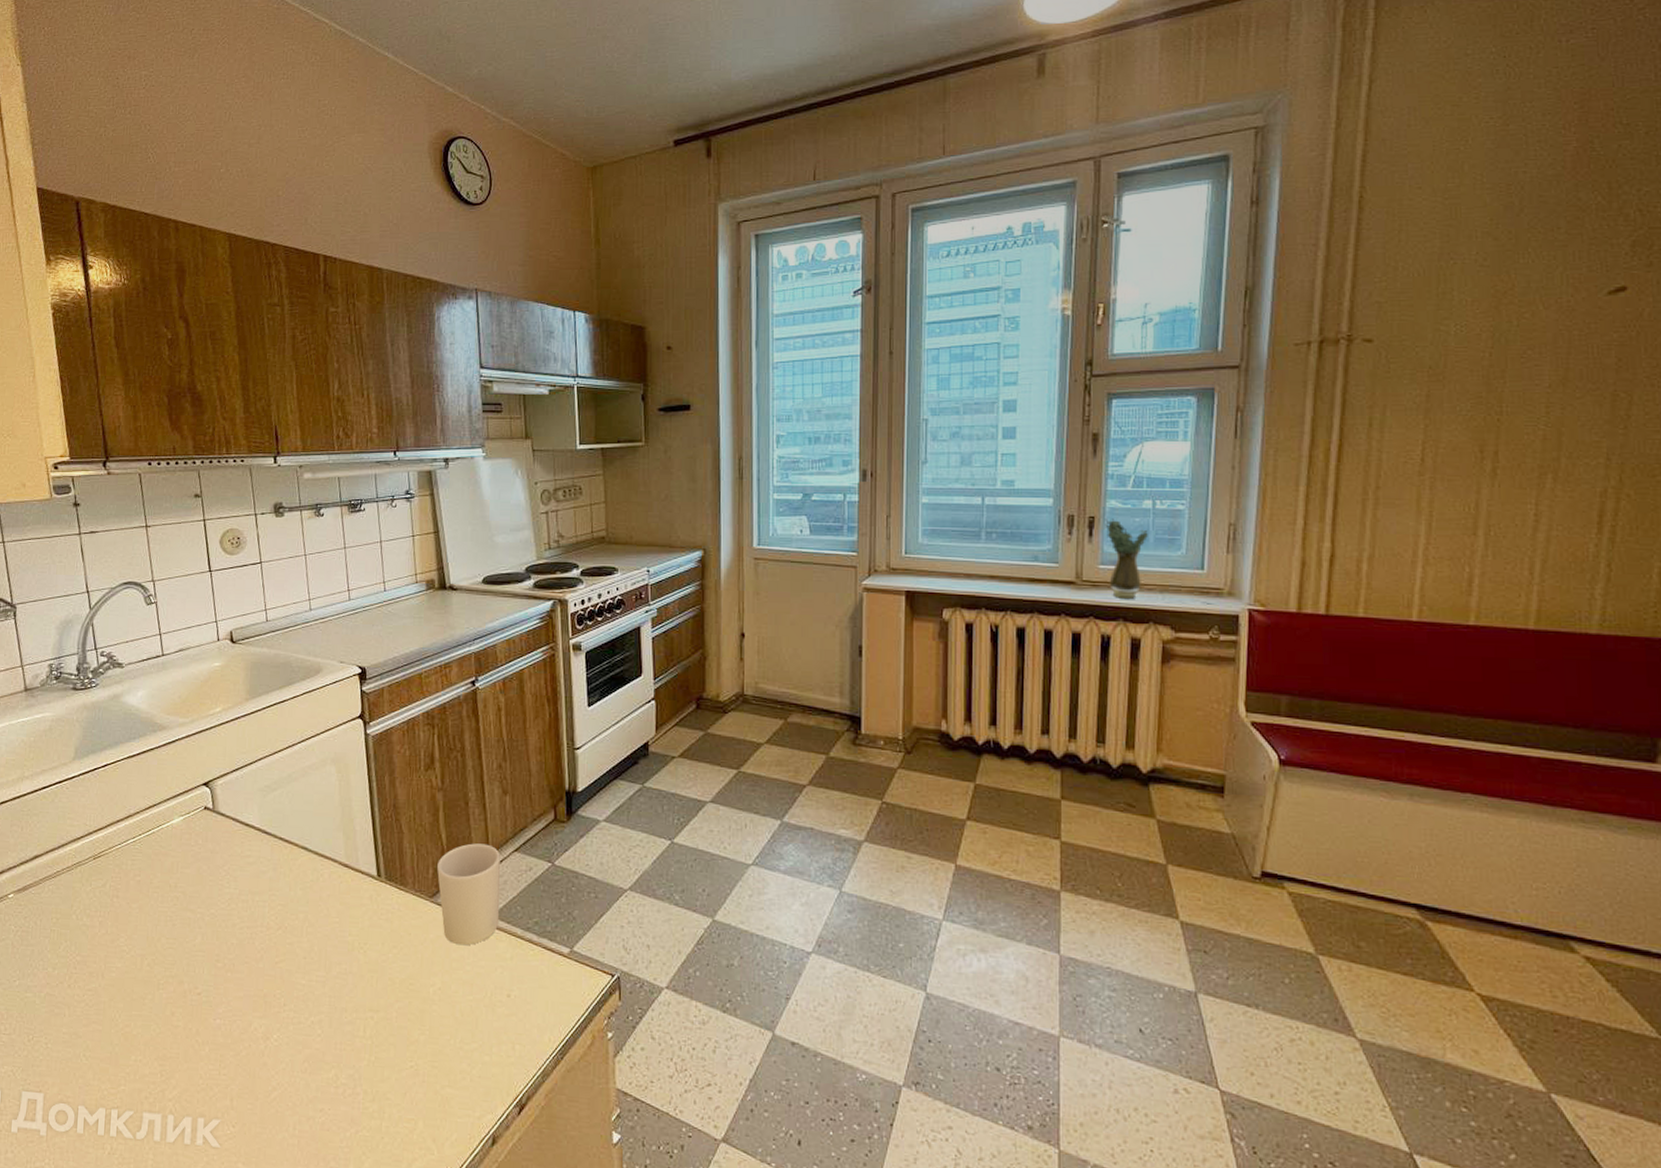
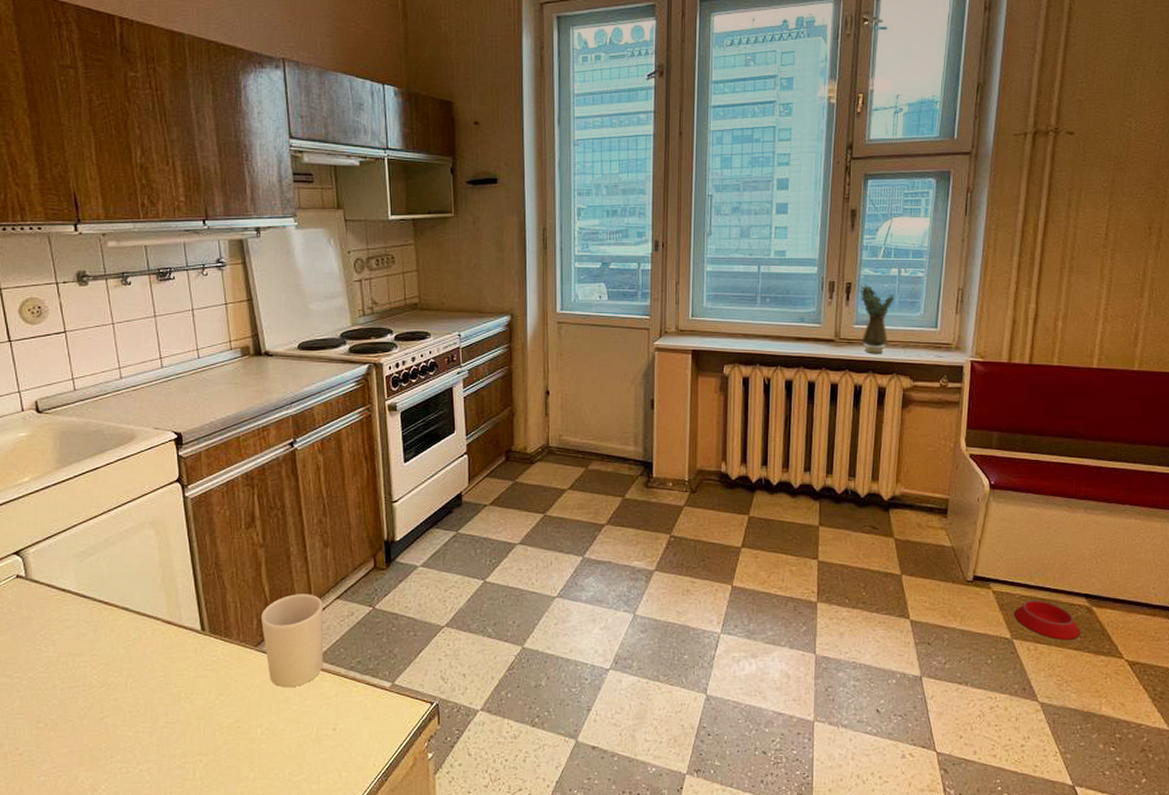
pet bowl: none [1318,906,1411,961] -> present [1014,600,1080,639]

